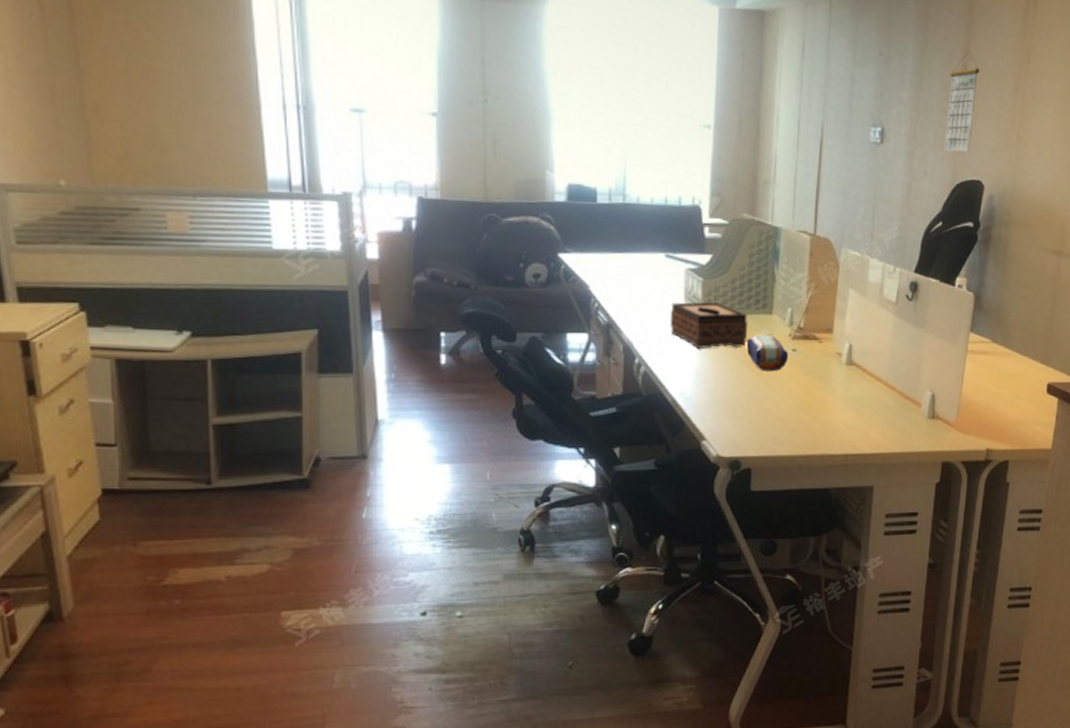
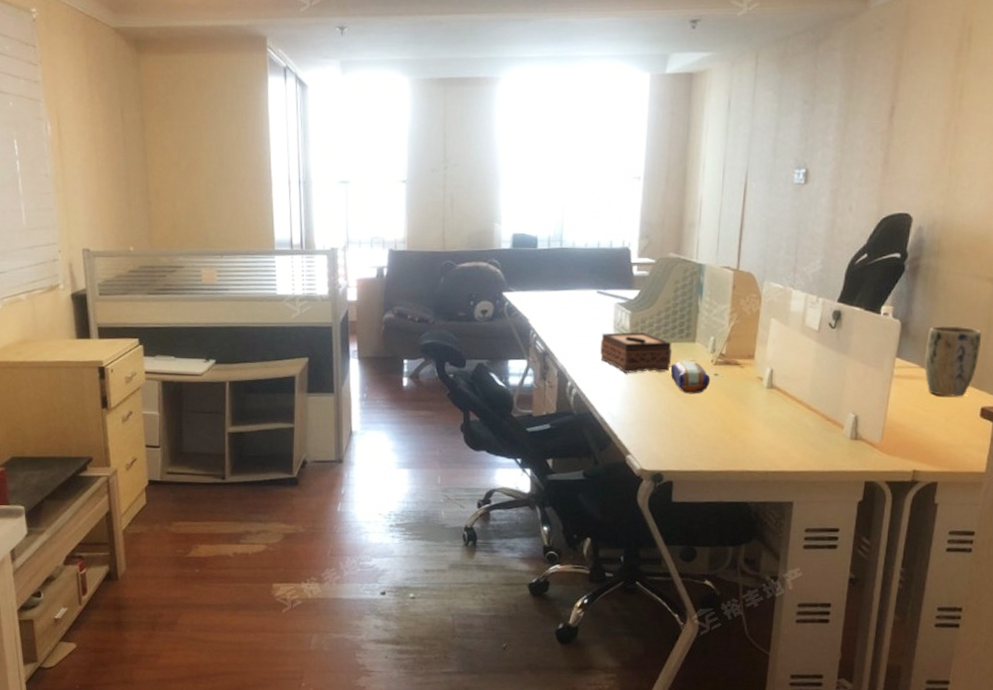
calendar: present [944,50,980,152] -> none [870,92,909,188]
plant pot: none [996,299,1048,373] -> present [924,325,982,397]

